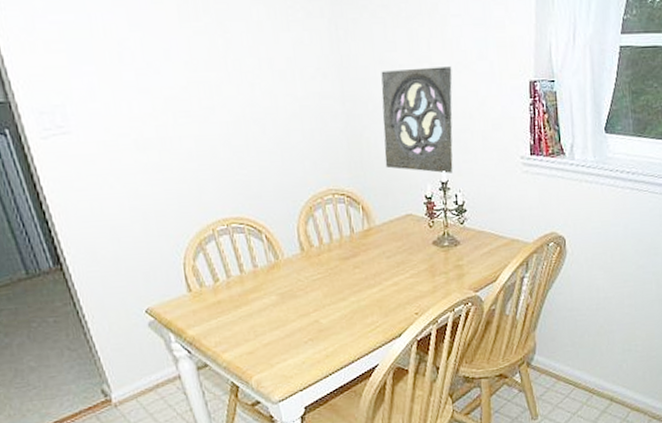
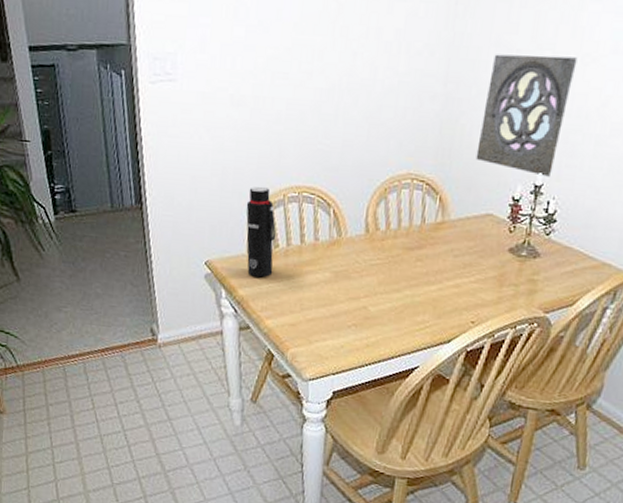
water bottle: none [175,226,219,315] -> present [246,187,276,278]

